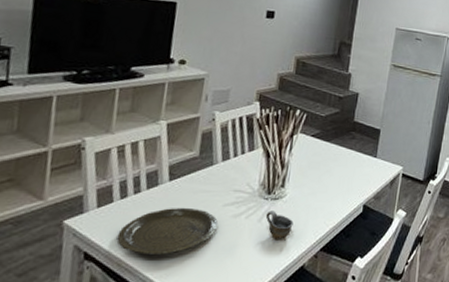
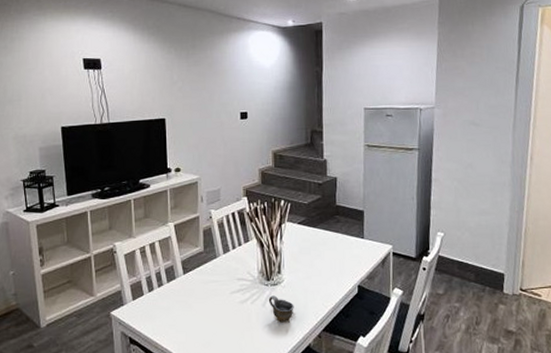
plate: present [116,207,218,254] -> none [151,296,228,338]

